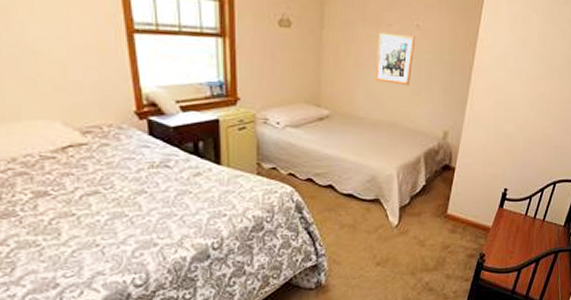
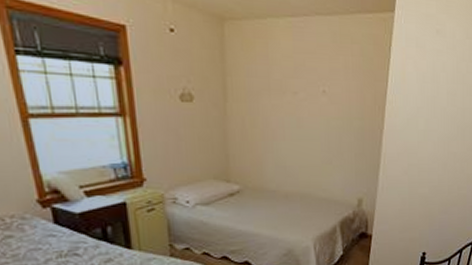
wall art: present [375,32,416,86] -> none [283,101,323,155]

